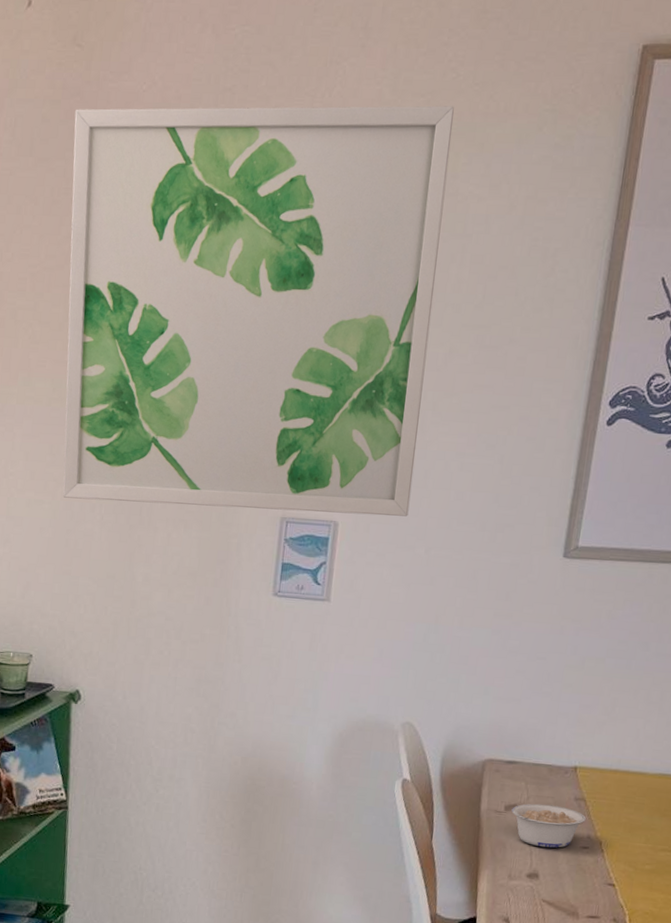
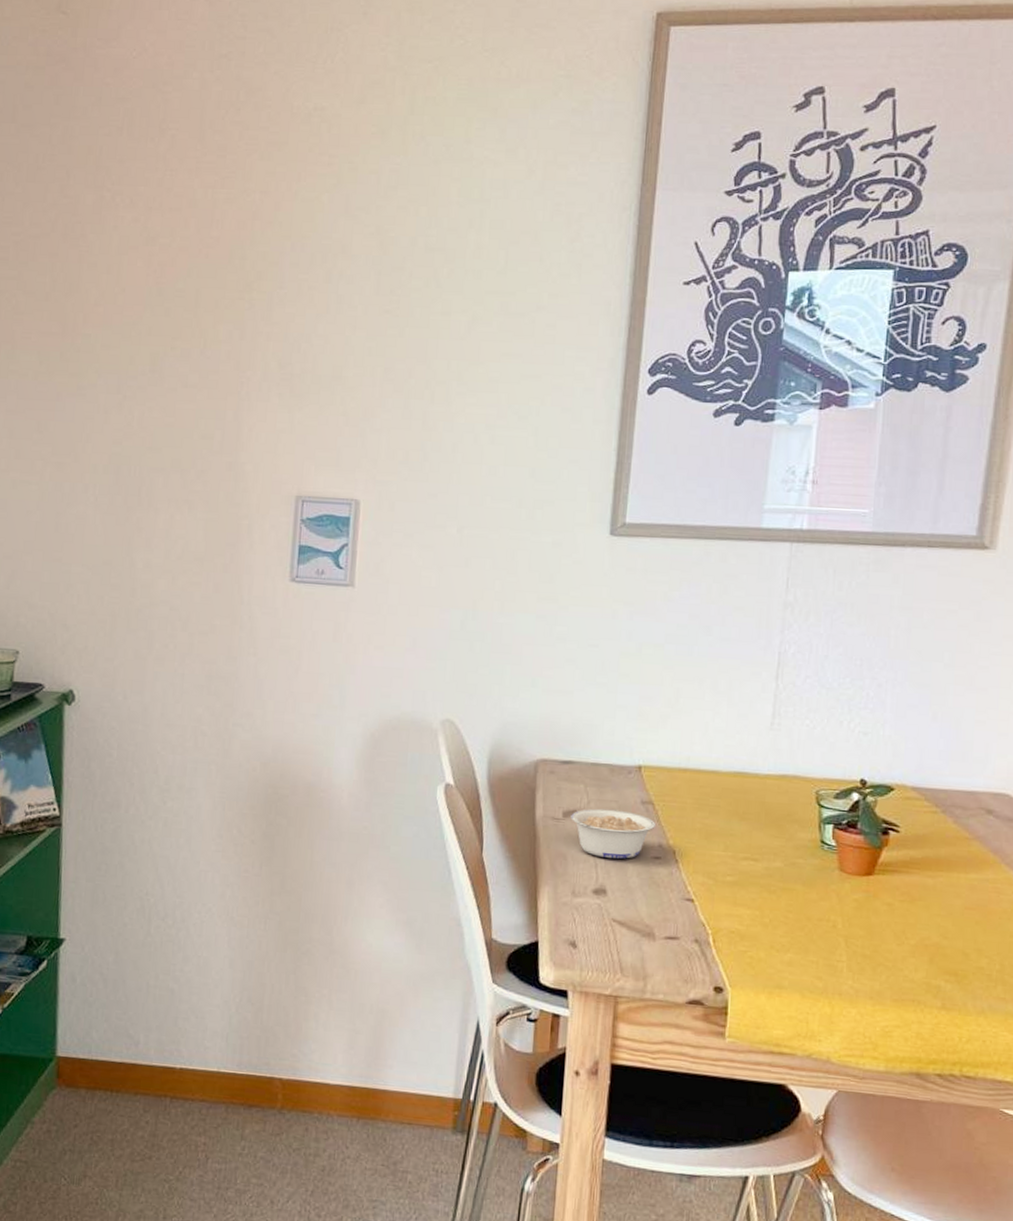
wall art: present [63,105,454,516] -> none [51,71,464,493]

